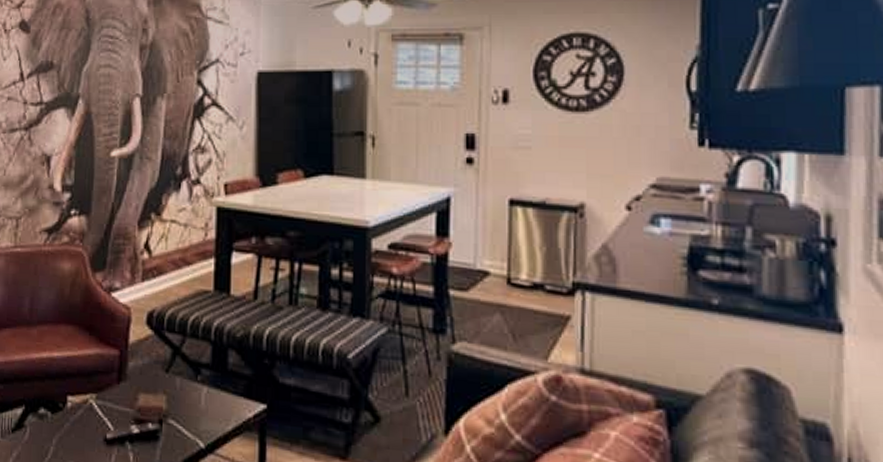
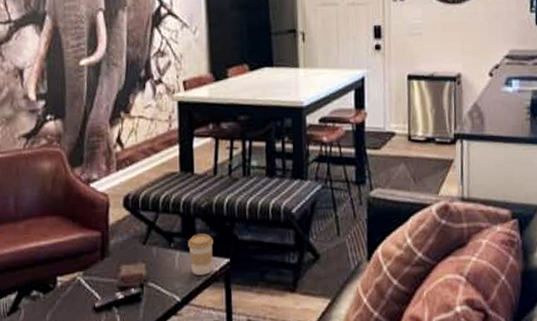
coffee cup: none [218,368,248,421] -> present [188,234,214,275]

